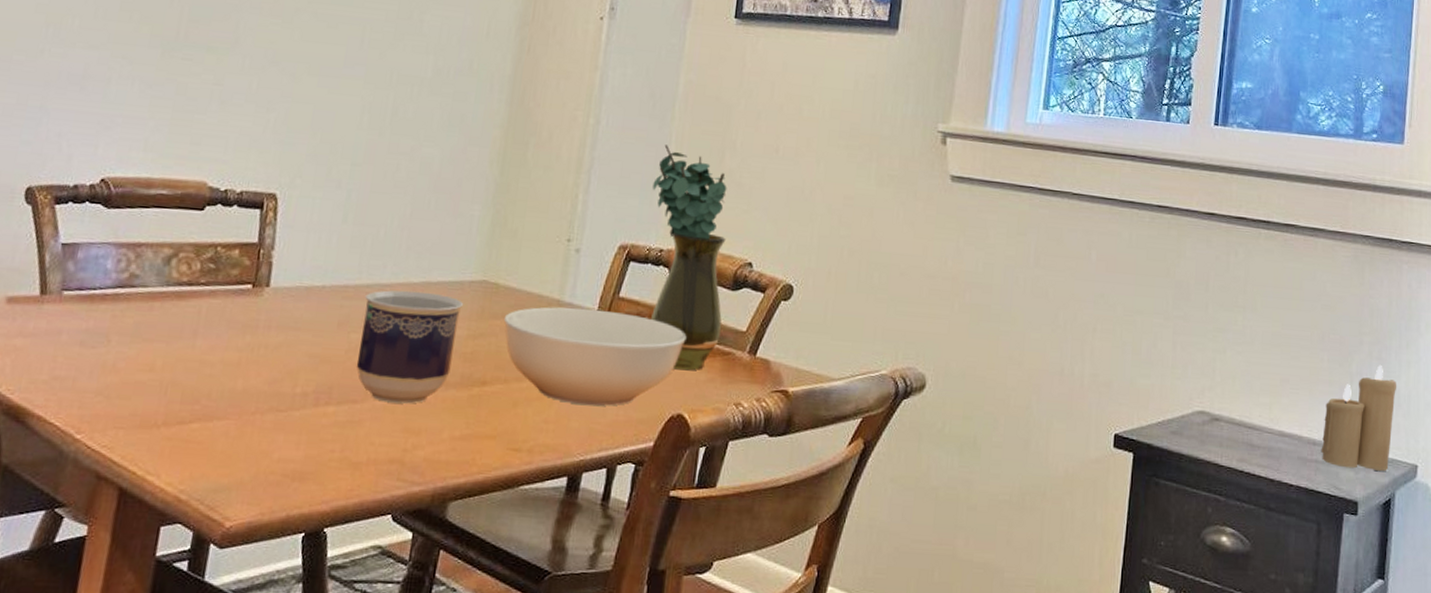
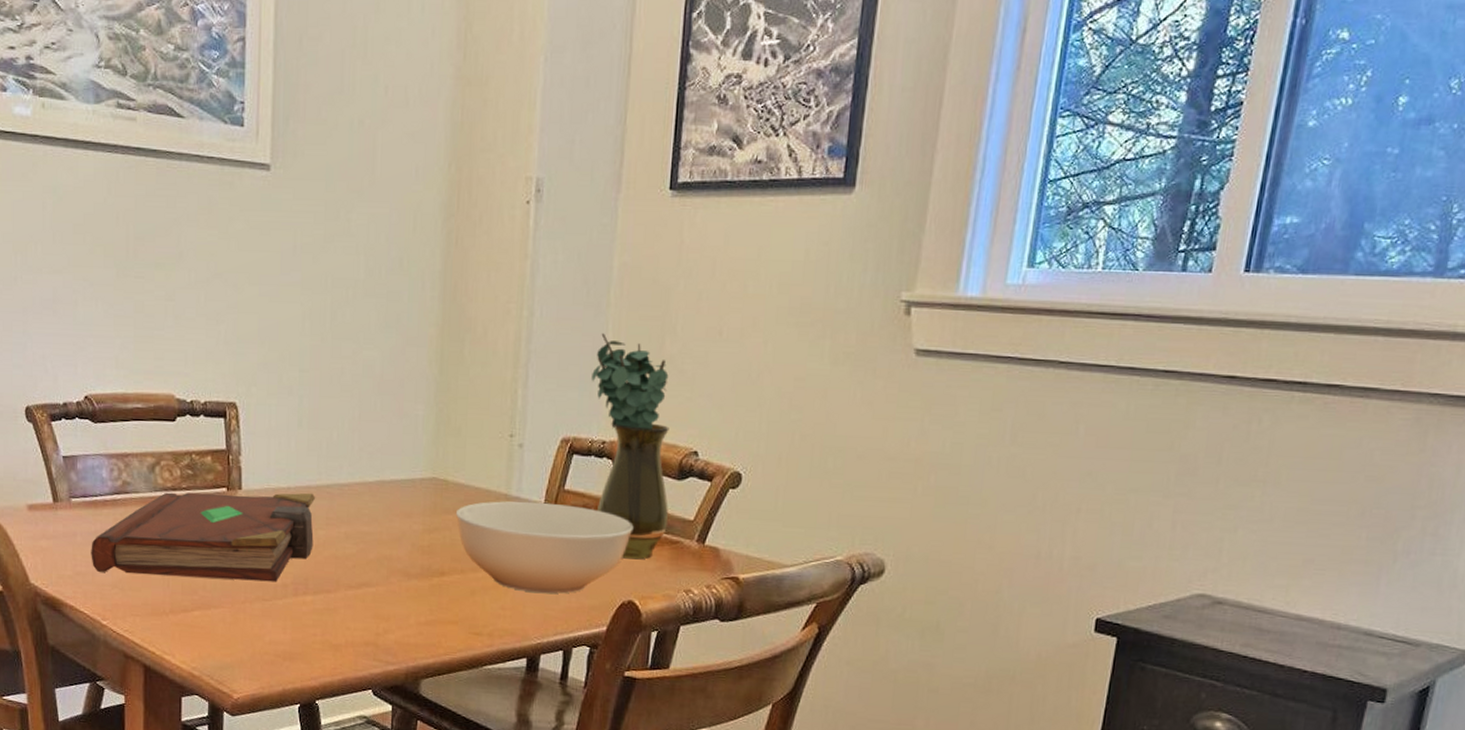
book: none [75,287,353,391] -> present [91,492,316,582]
cup: present [356,290,464,404] -> none [326,489,417,593]
candle: present [1321,364,1397,471] -> none [1346,541,1455,657]

